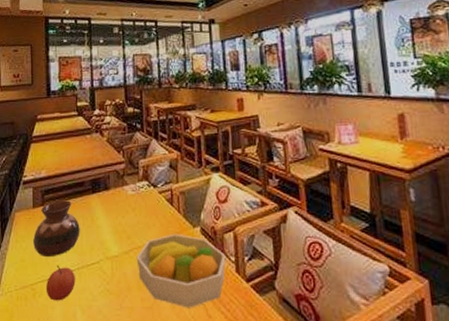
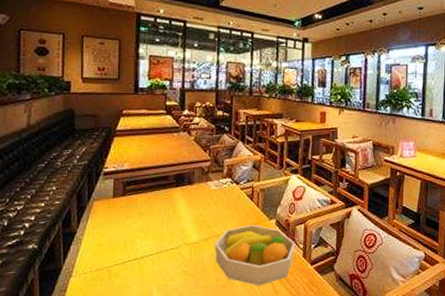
vase: present [33,200,80,256] -> none [112,192,161,242]
apple: present [45,265,76,301] -> none [122,249,153,281]

